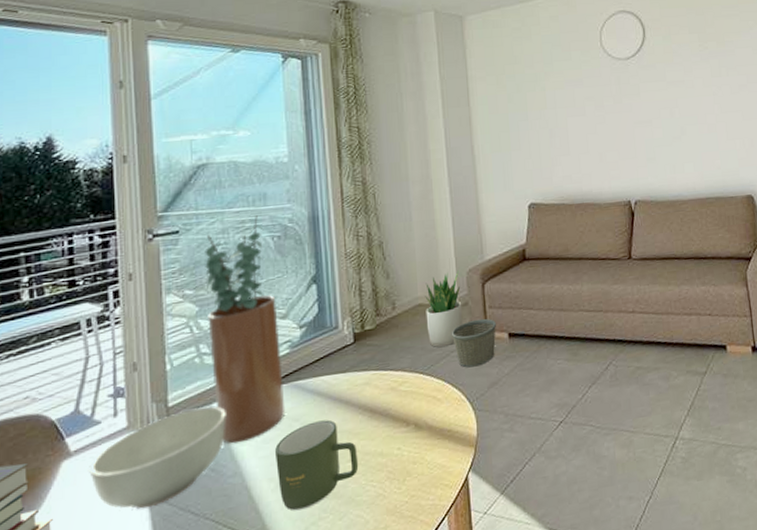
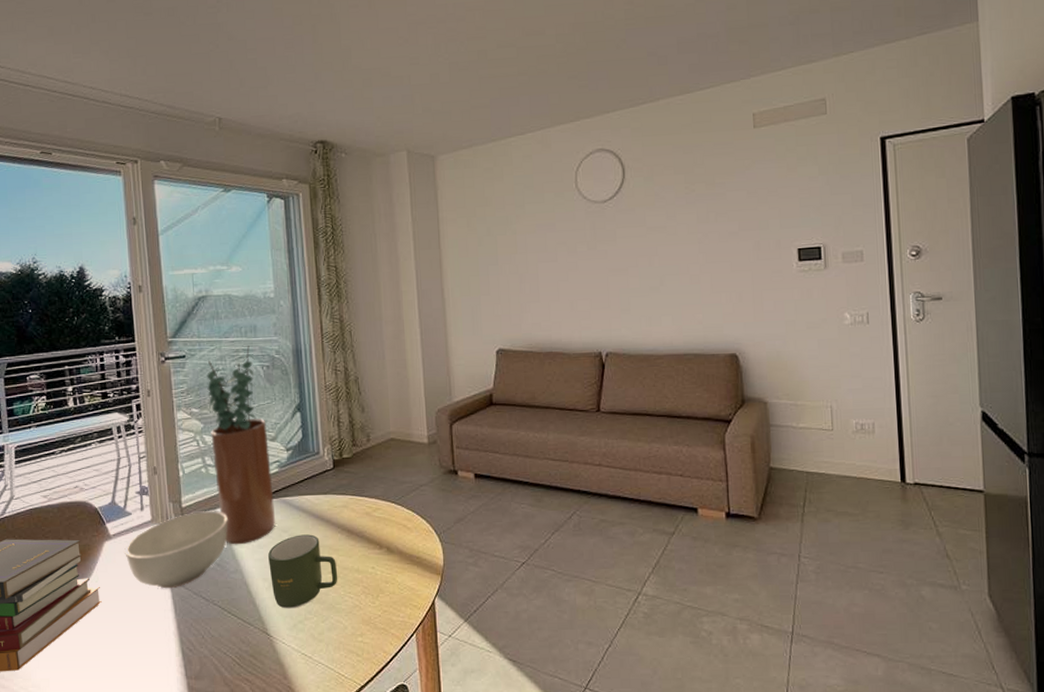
planter: present [425,271,463,347] -> none [396,410,432,480]
basket: present [451,318,497,368] -> none [420,457,464,502]

